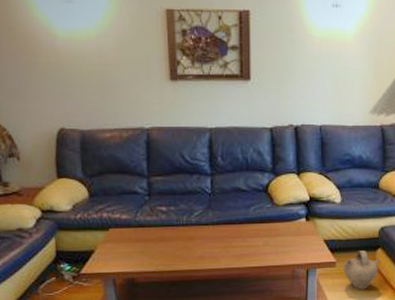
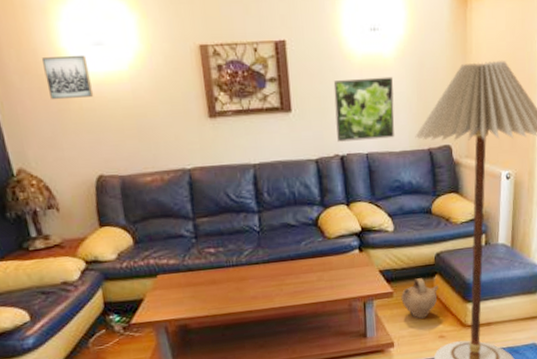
wall art: none [13,10,61,53] -> present [41,54,94,100]
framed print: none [293,52,351,112] -> present [333,76,395,142]

